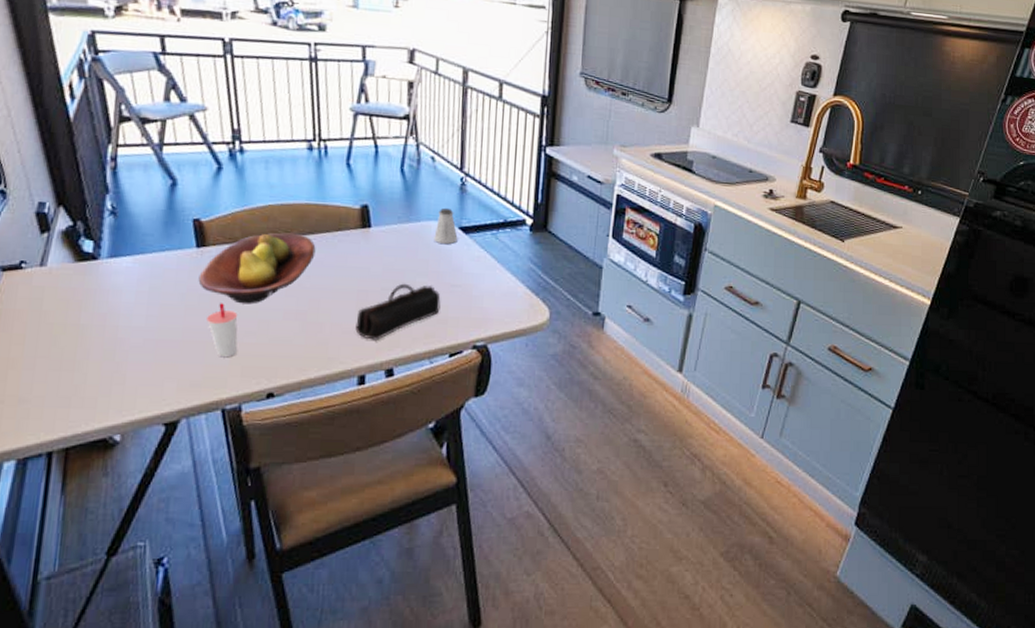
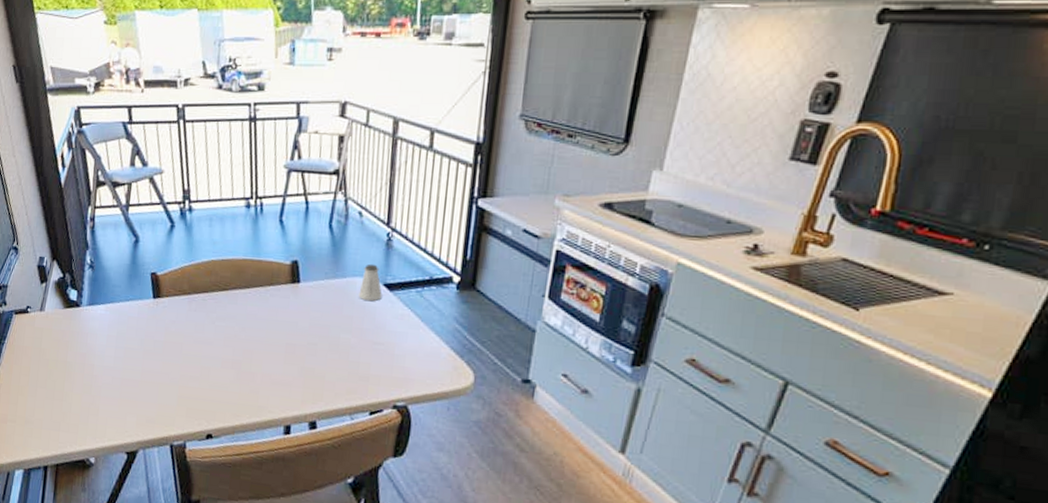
fruit bowl: present [198,232,316,304] -> none [154,286,251,352]
cup: present [207,303,238,358] -> none [160,349,185,399]
pencil case: present [355,283,441,340] -> none [283,338,364,393]

